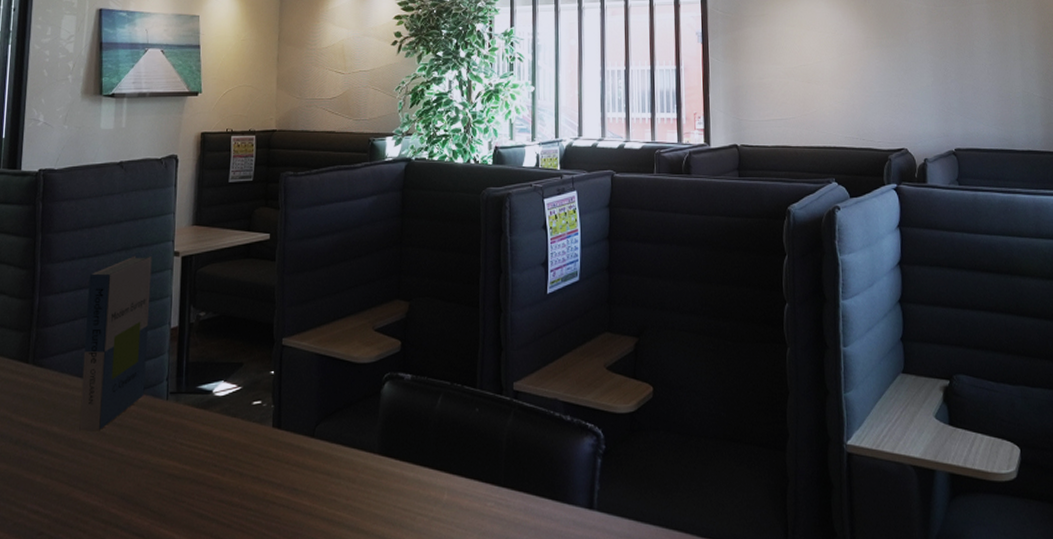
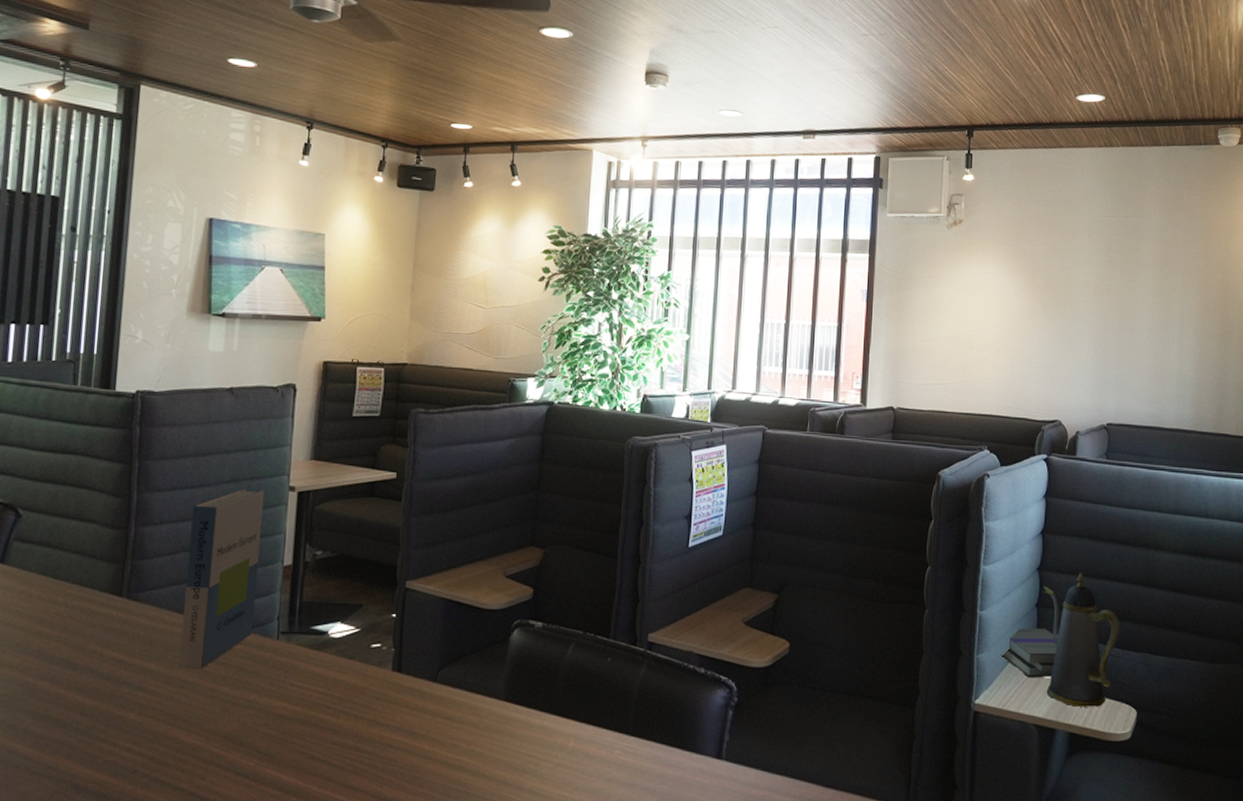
books: none [869,363,928,416] -> present [1001,627,1057,678]
coffee pot: none [907,303,992,445] -> present [1043,573,1119,707]

